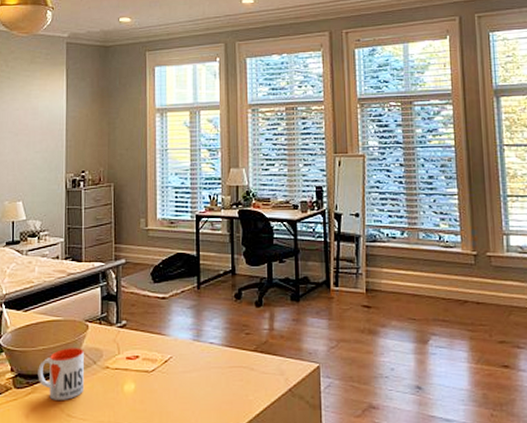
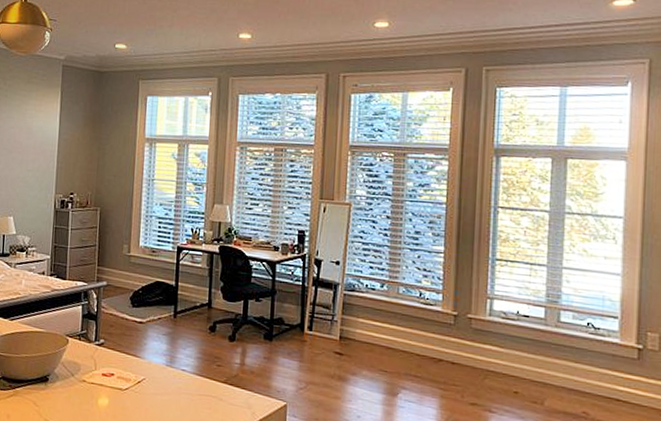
mug: present [38,348,85,400] -> none [20,358,63,406]

